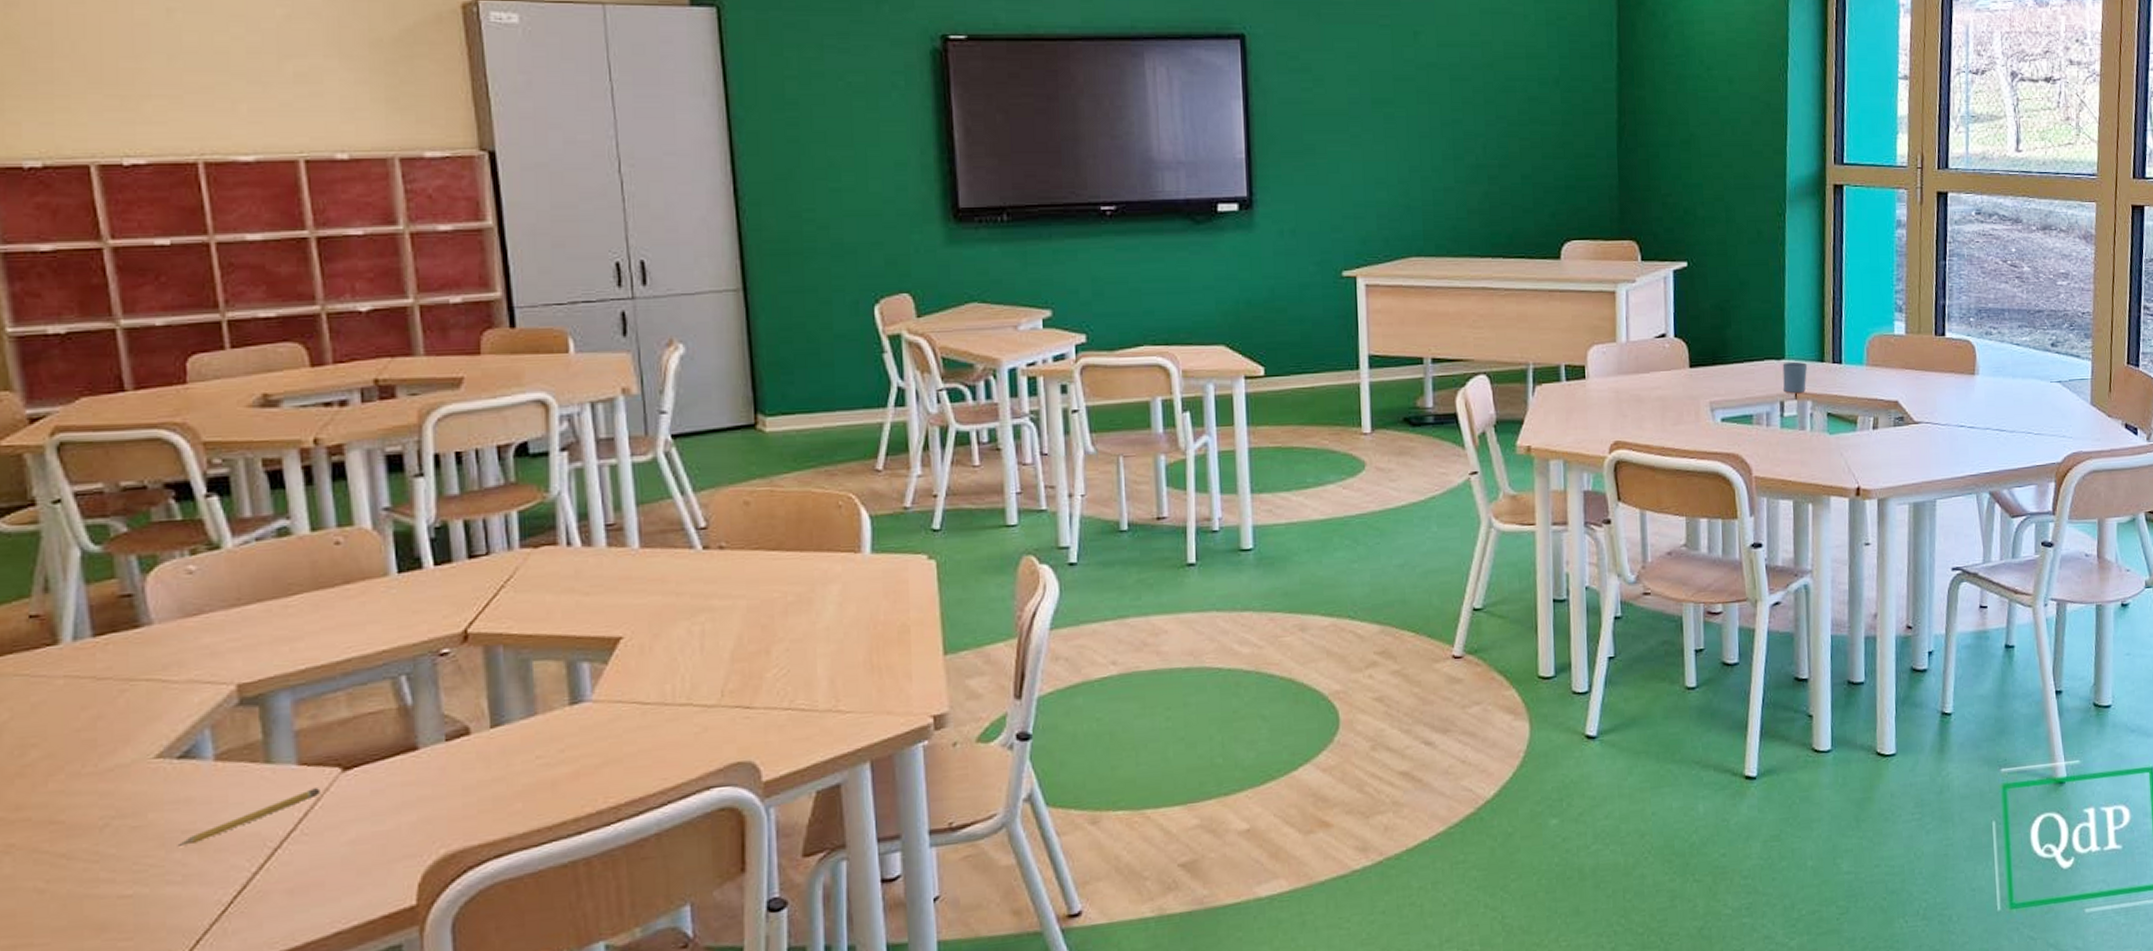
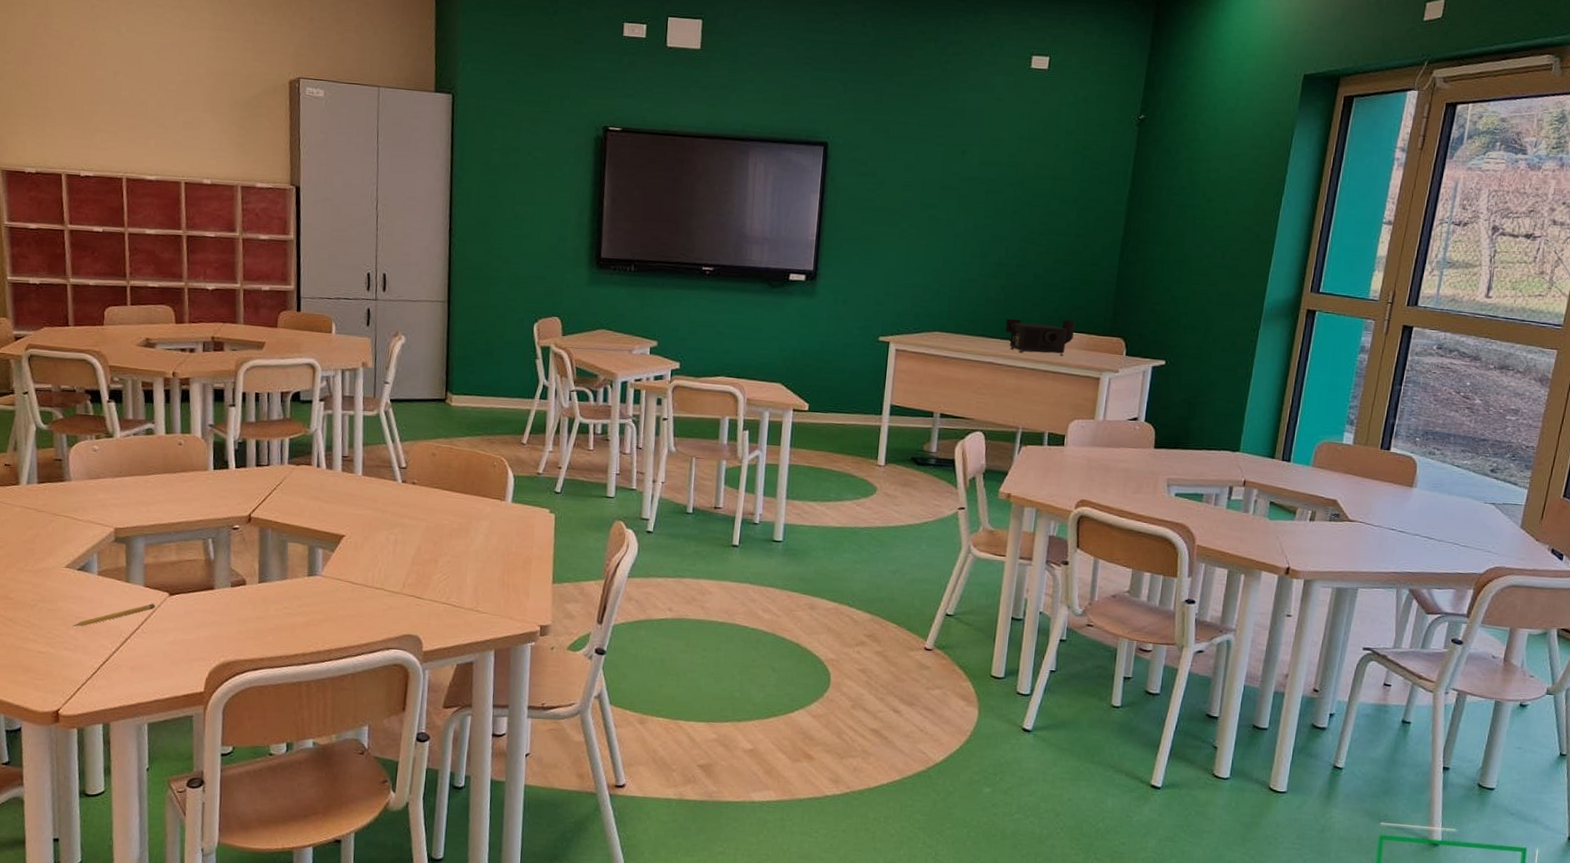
projector: none [1496,225,1578,273] -> present [1005,318,1076,356]
mug: present [1782,361,1808,394] -> none [1234,454,1259,483]

